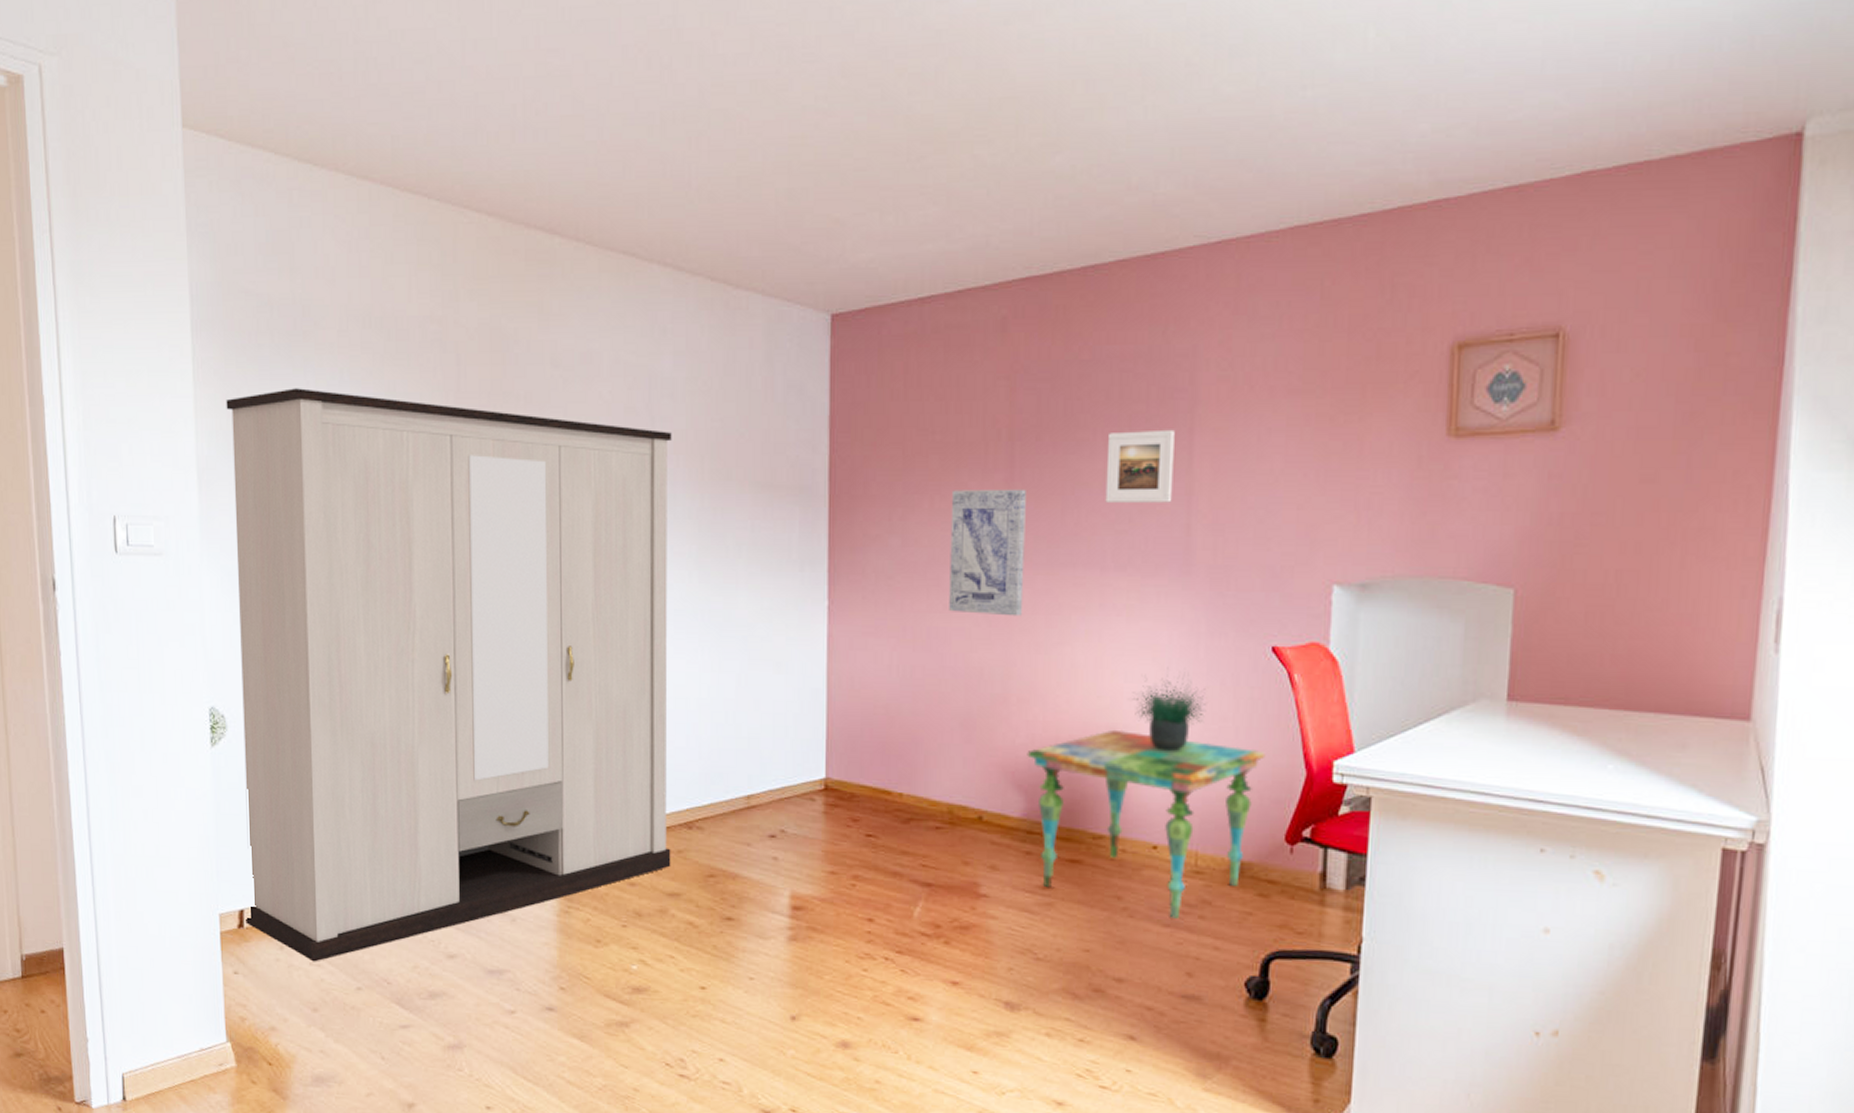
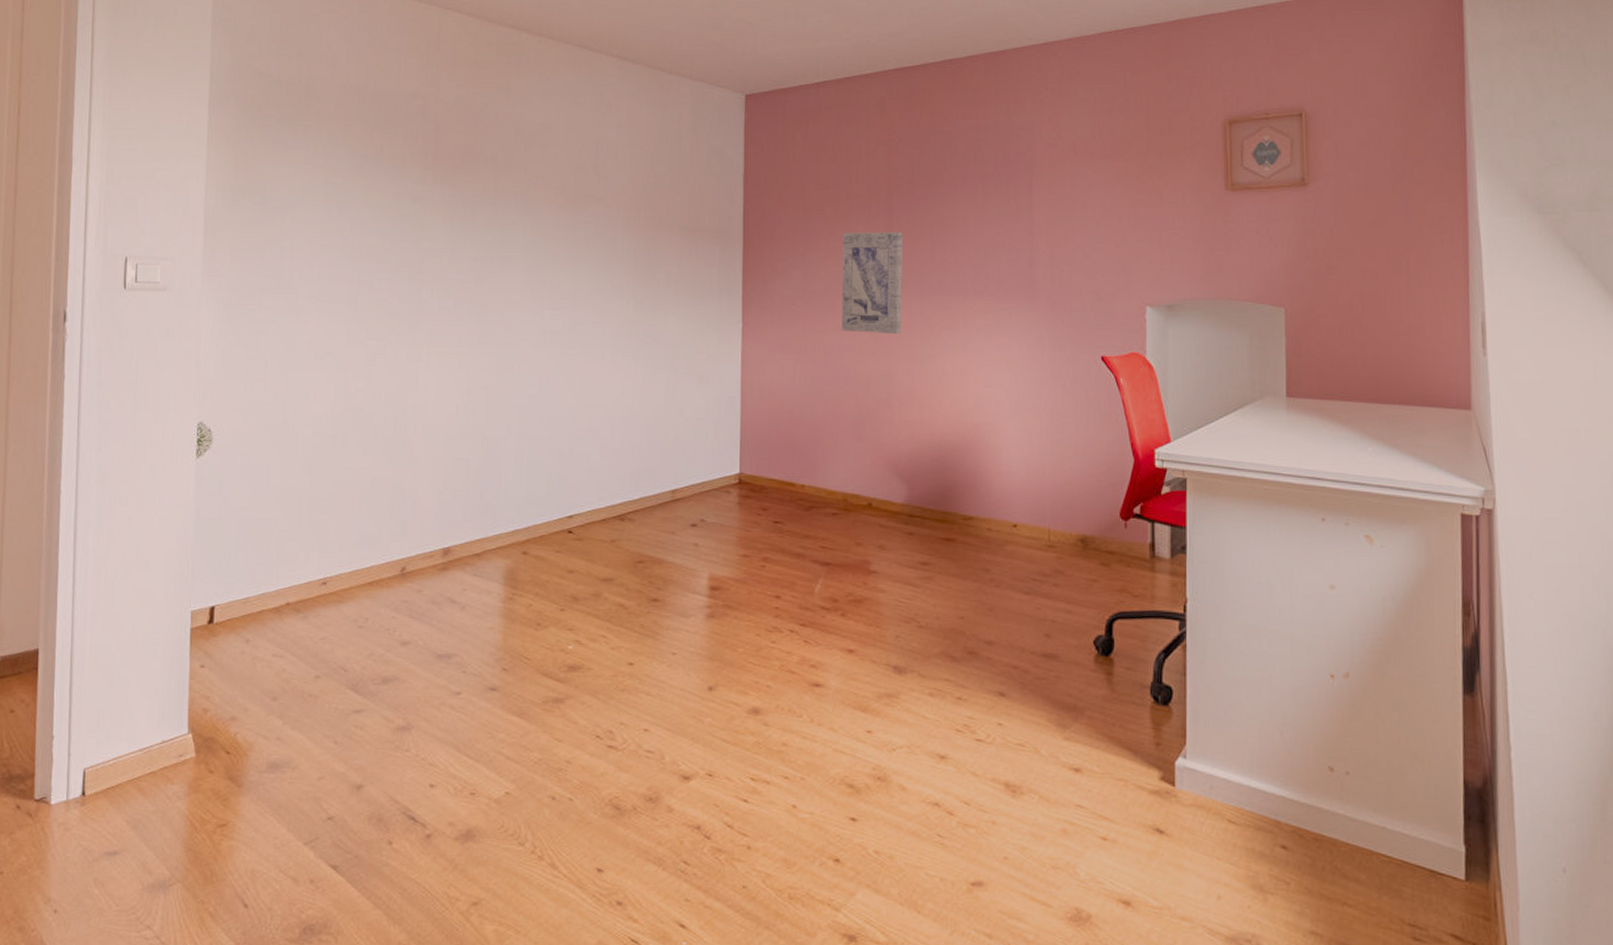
wardrobe: present [226,388,672,962] -> none [216,151,614,653]
side table: present [1027,729,1266,919] -> none [907,426,1101,587]
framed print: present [1105,429,1175,503] -> none [965,185,1018,242]
potted plant: present [1132,668,1207,751] -> none [992,375,1052,443]

